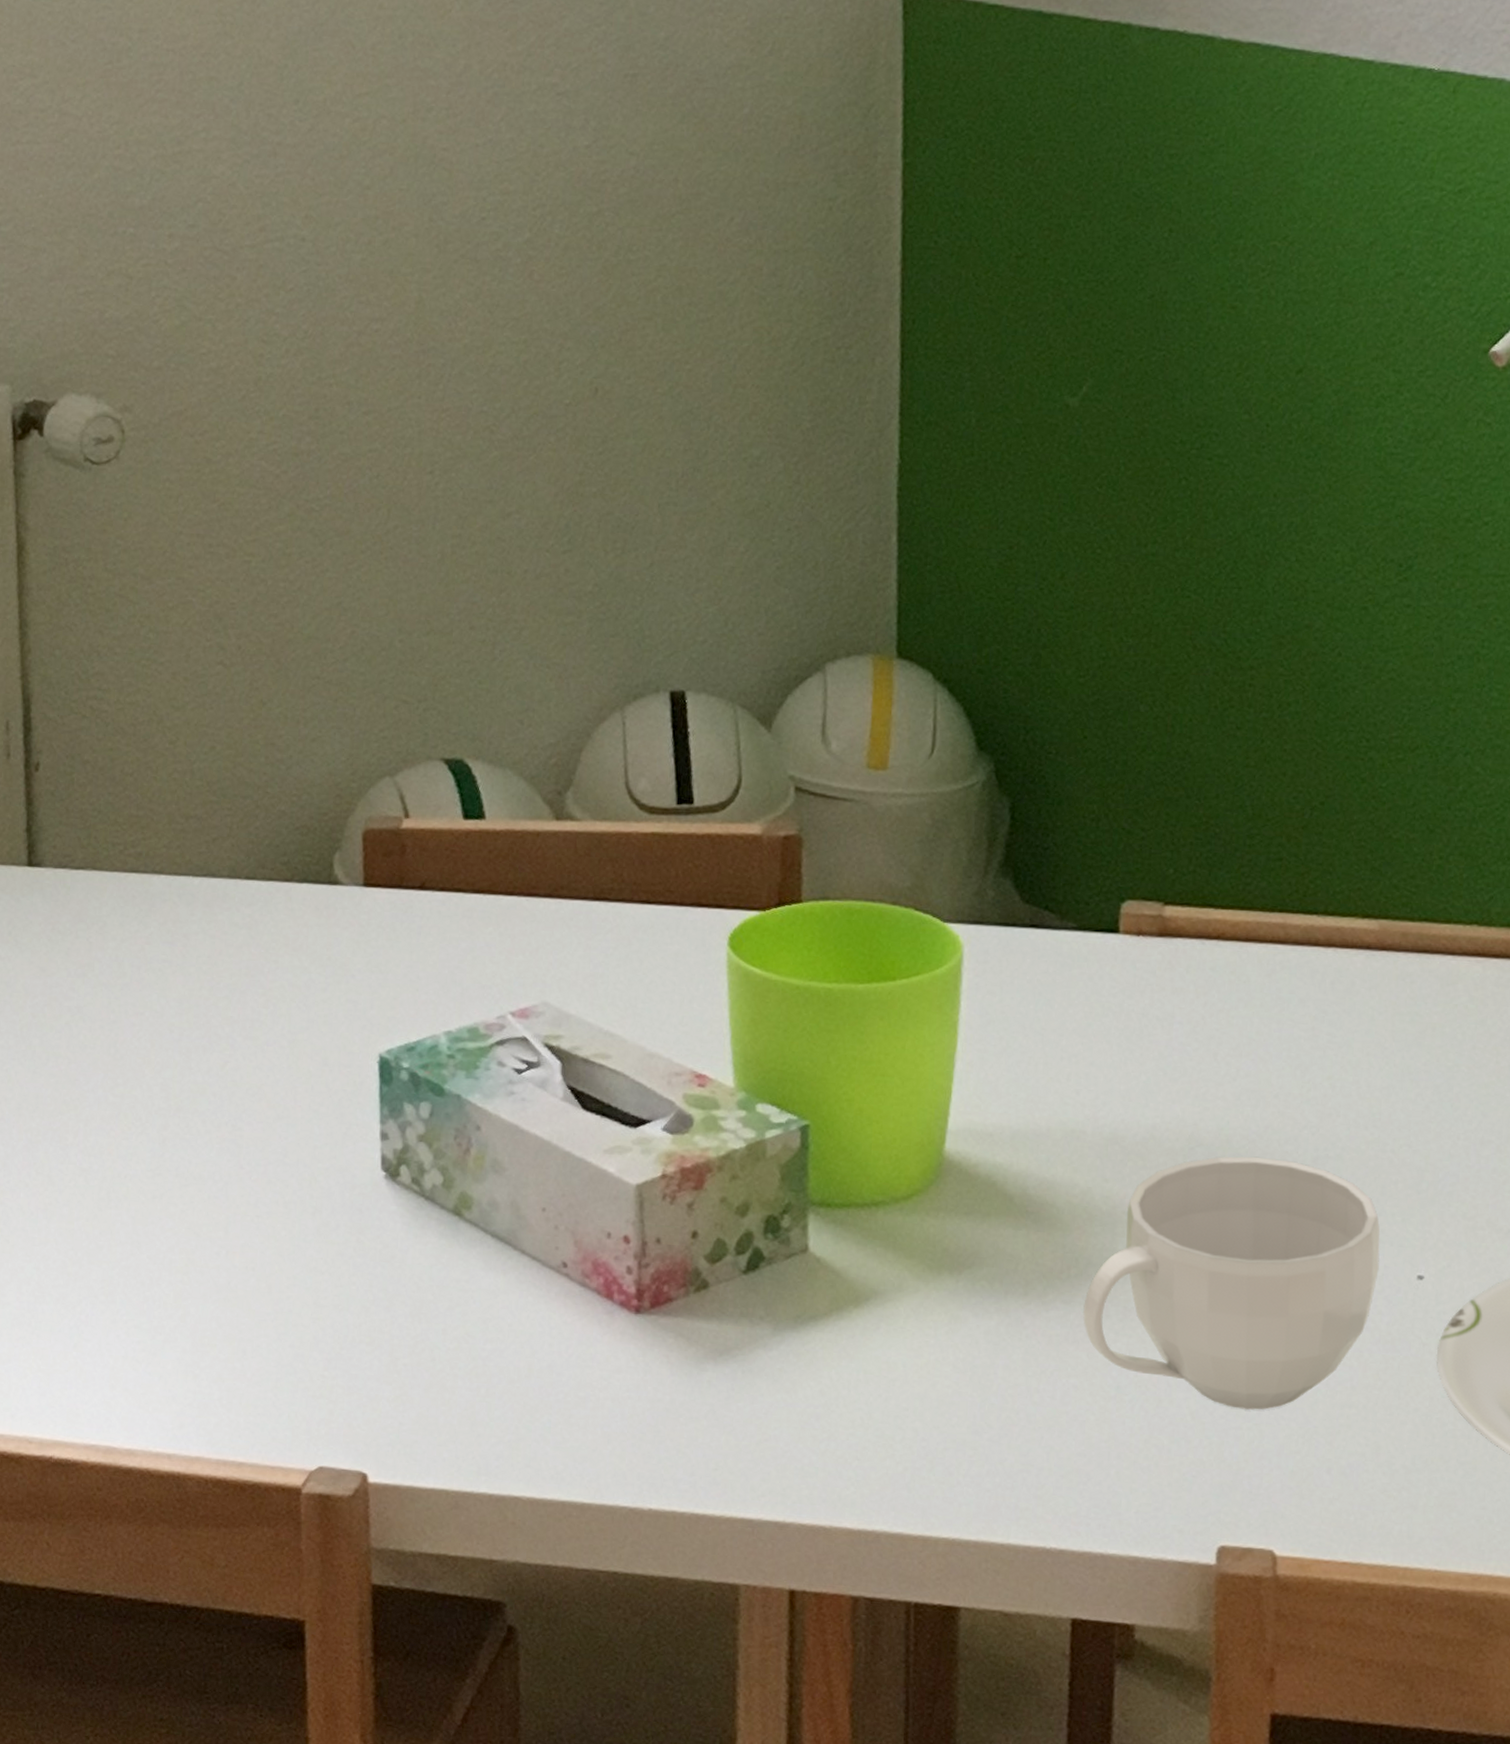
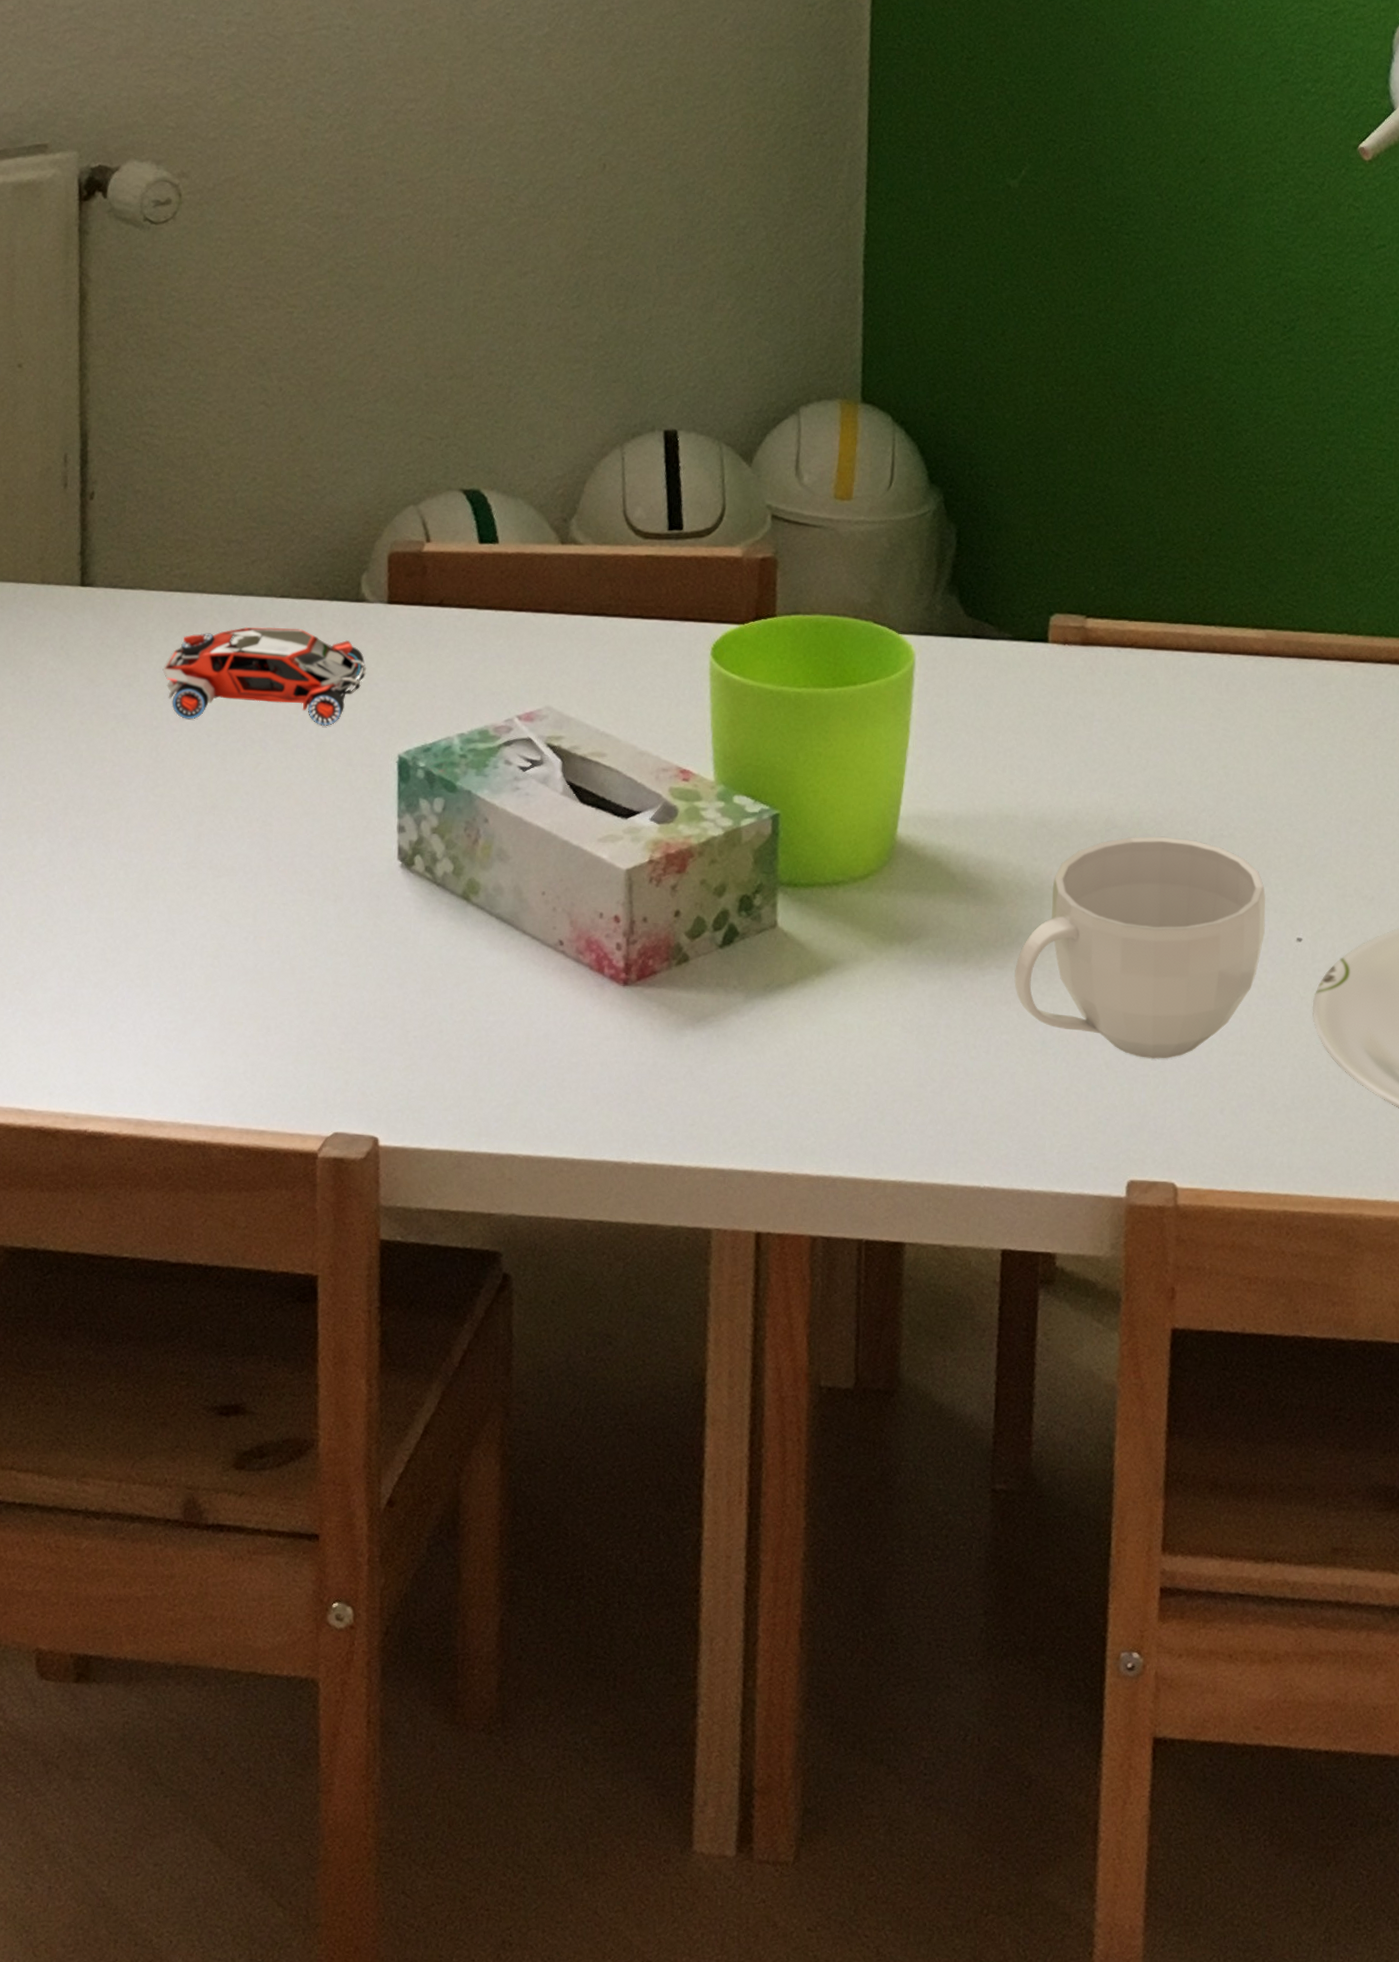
toy car: none [119,911,342,1022] -> present [162,626,367,726]

